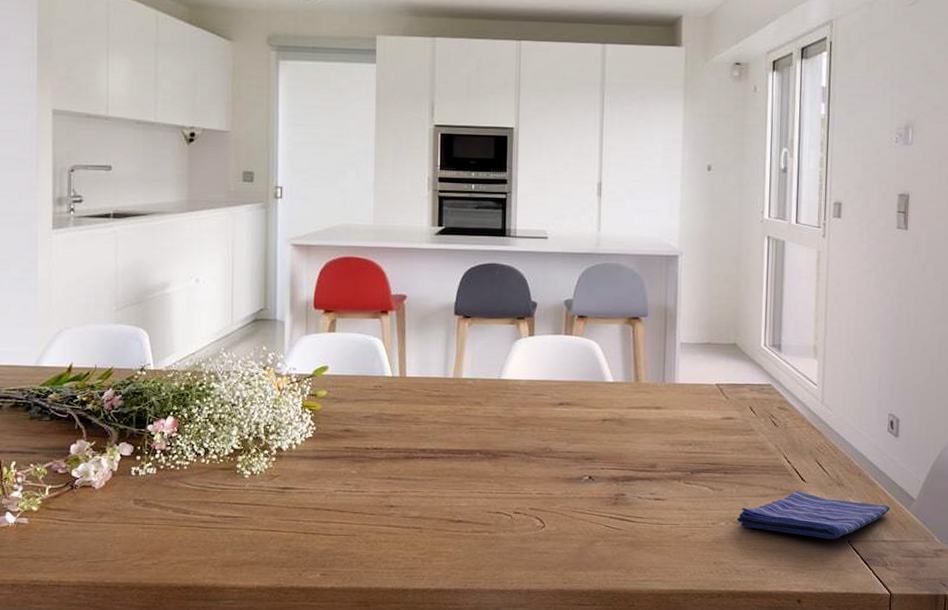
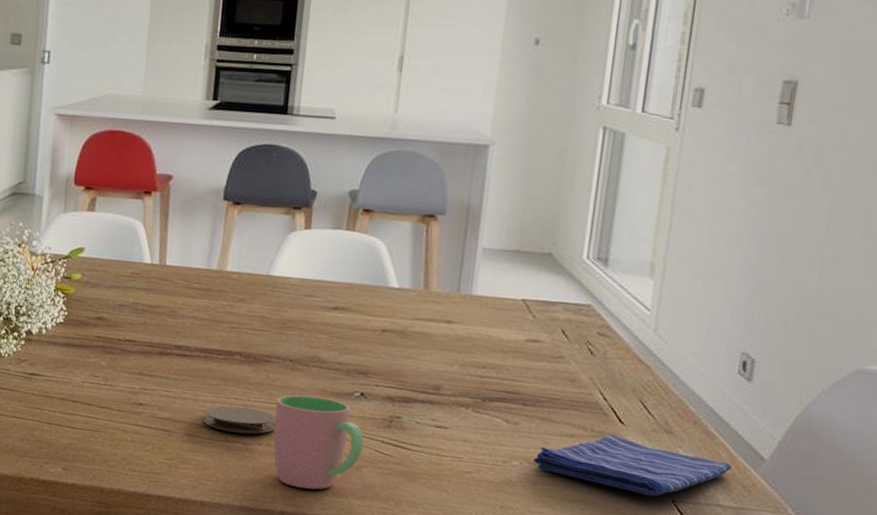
coaster: none [452,499,517,523] -> present [204,405,277,434]
cup: none [515,484,595,566] -> present [273,395,364,490]

